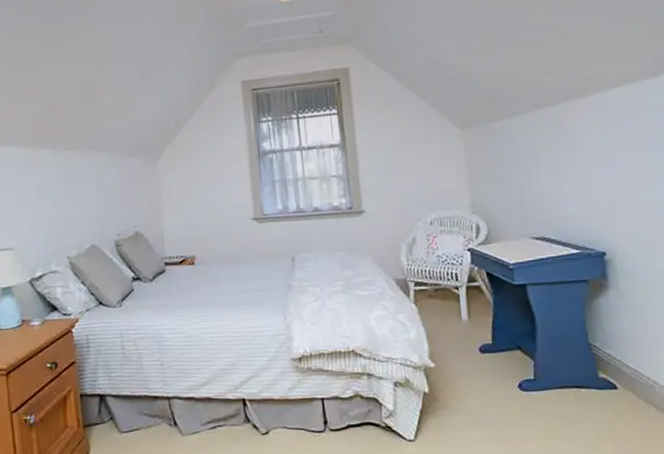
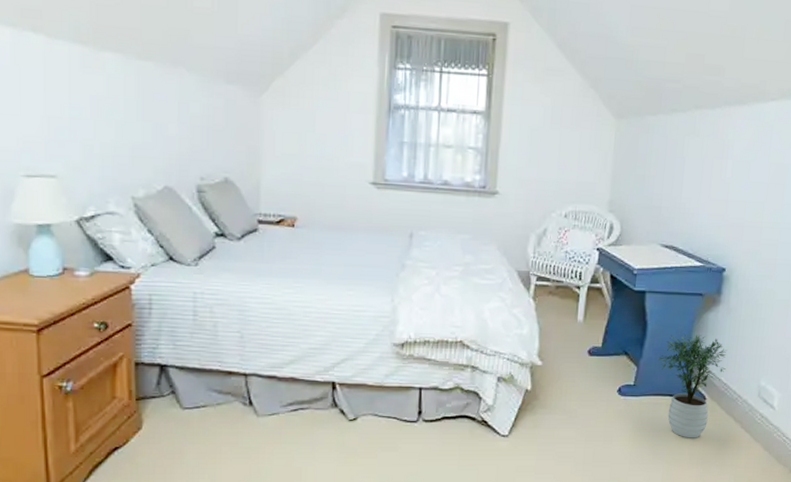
potted plant: none [554,322,633,432] -> present [658,333,728,438]

